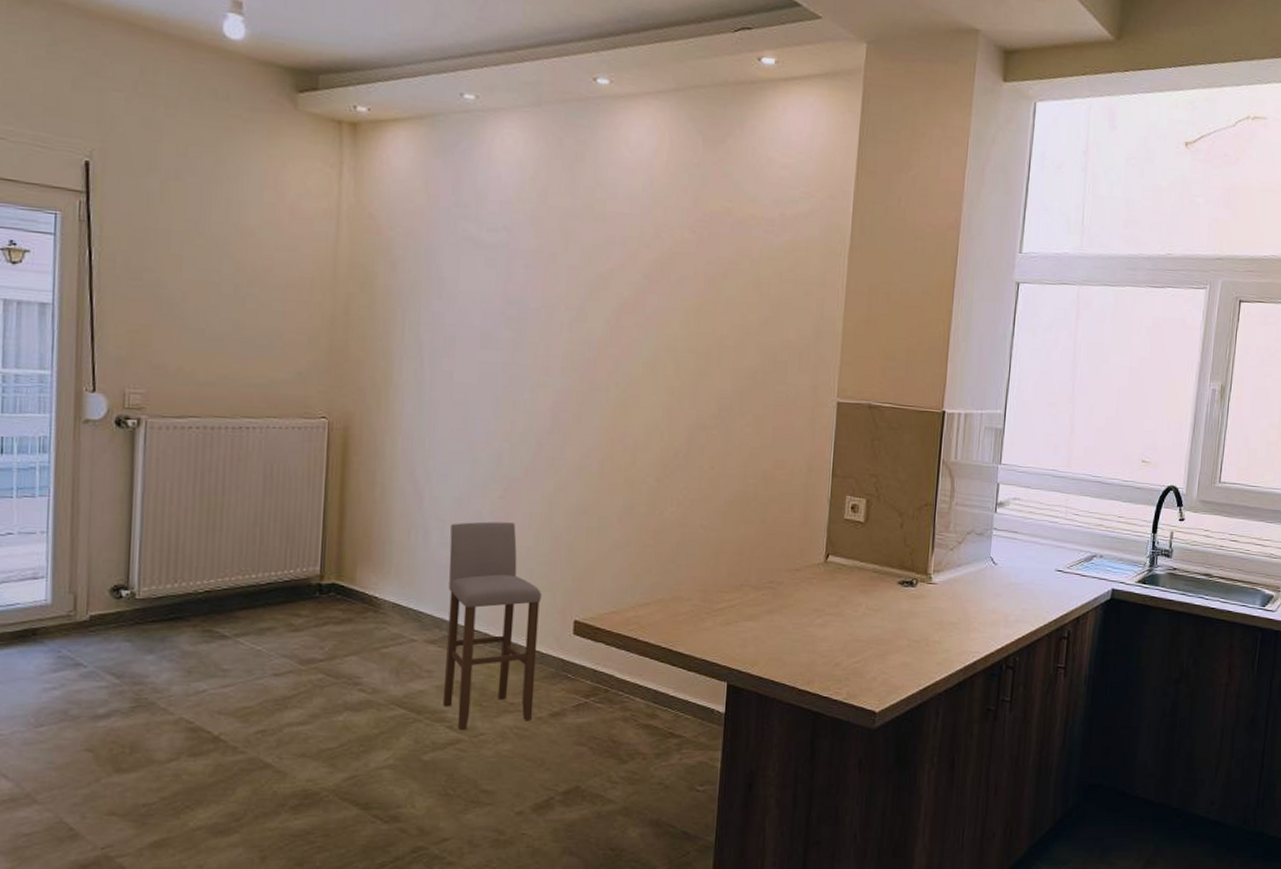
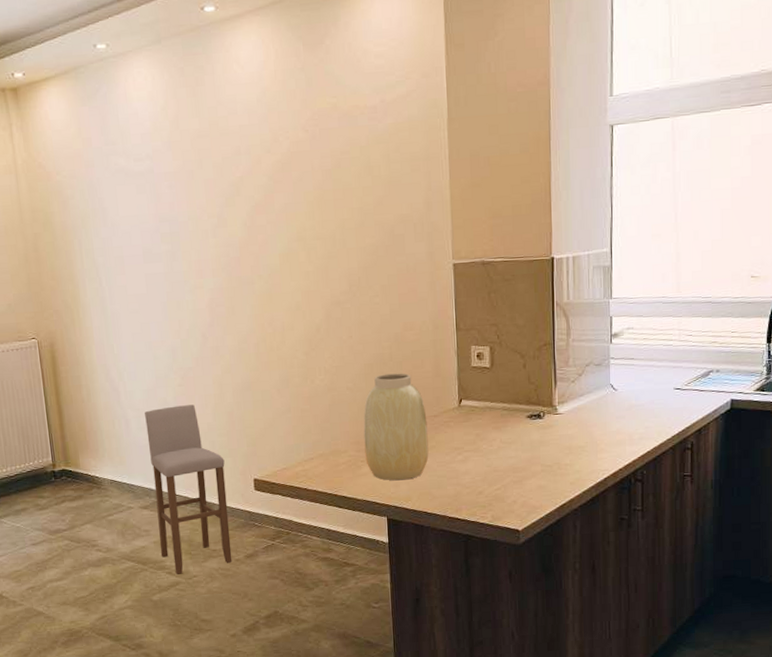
vase: none [711,515,788,641] -> present [363,373,429,481]

